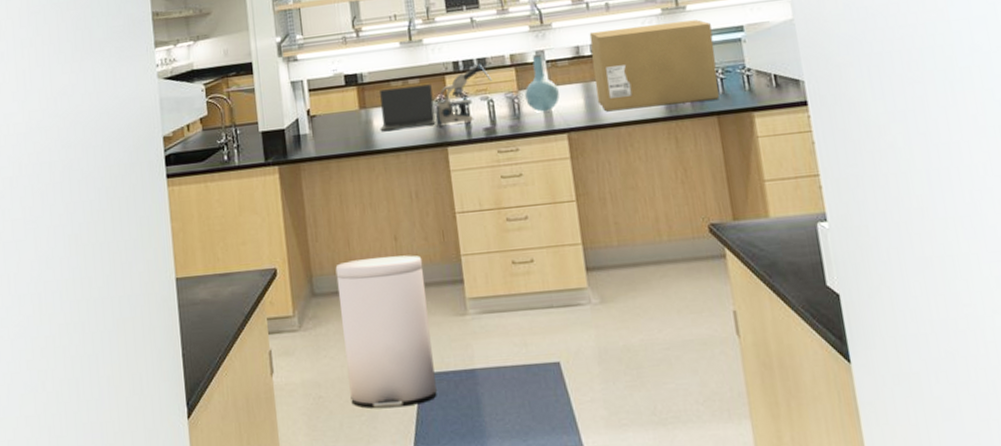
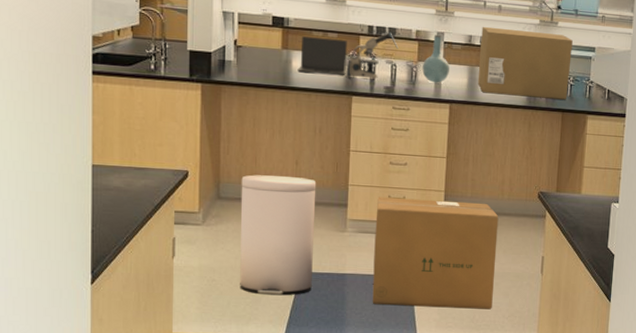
box: none [499,250,678,405] -> present [372,196,499,310]

